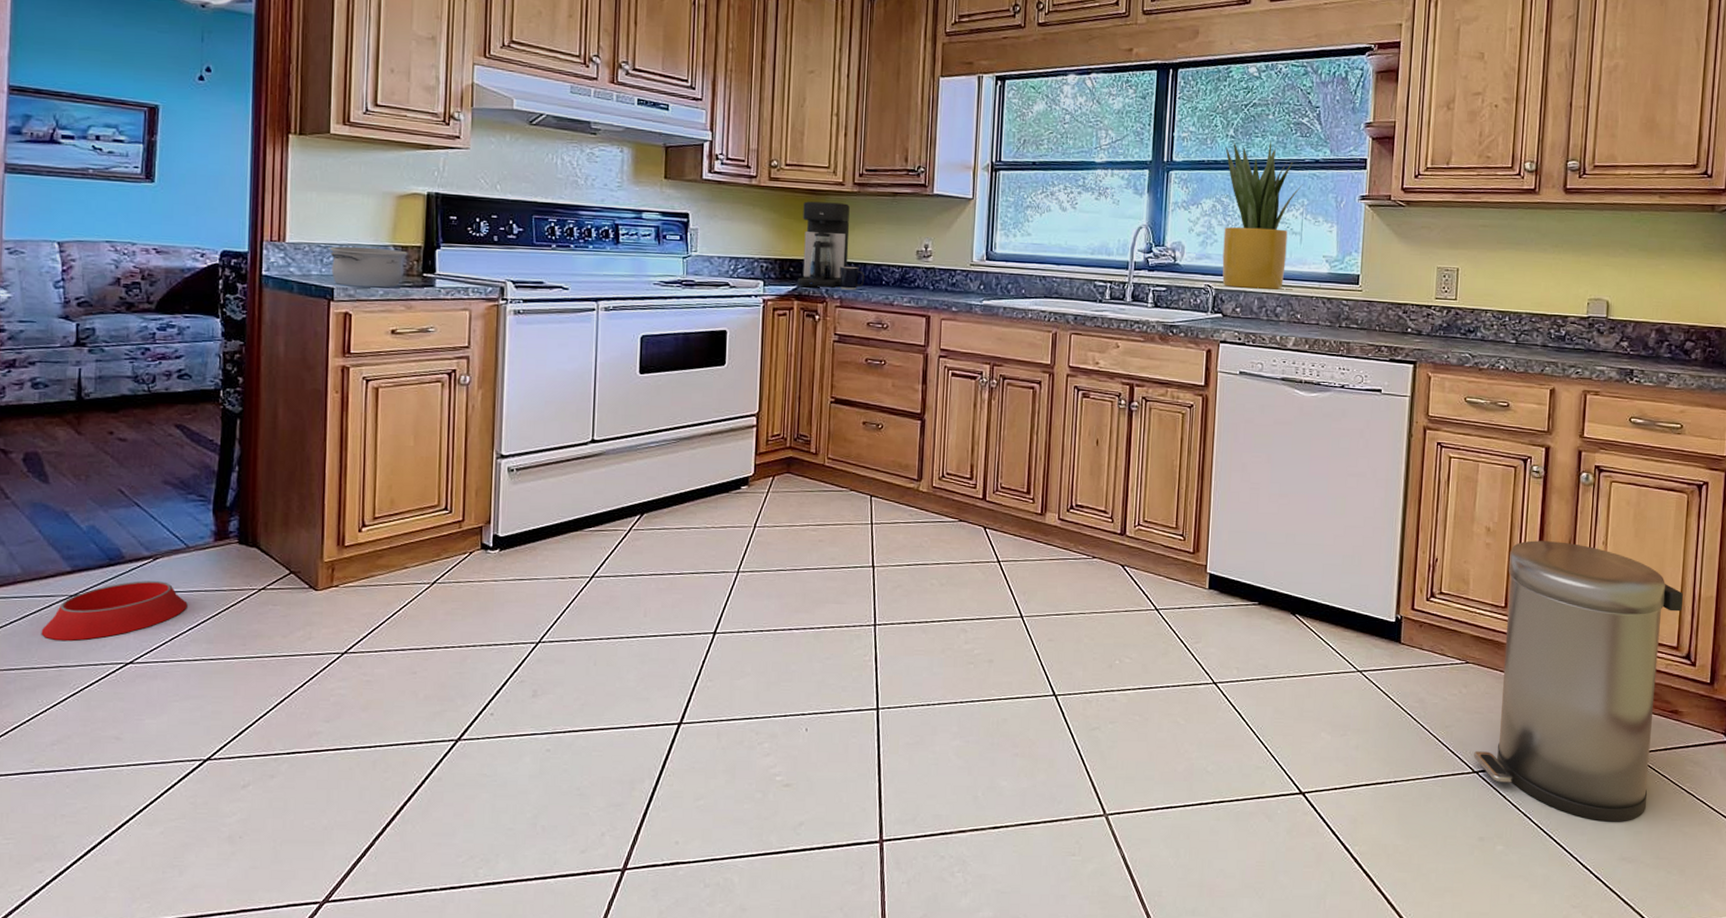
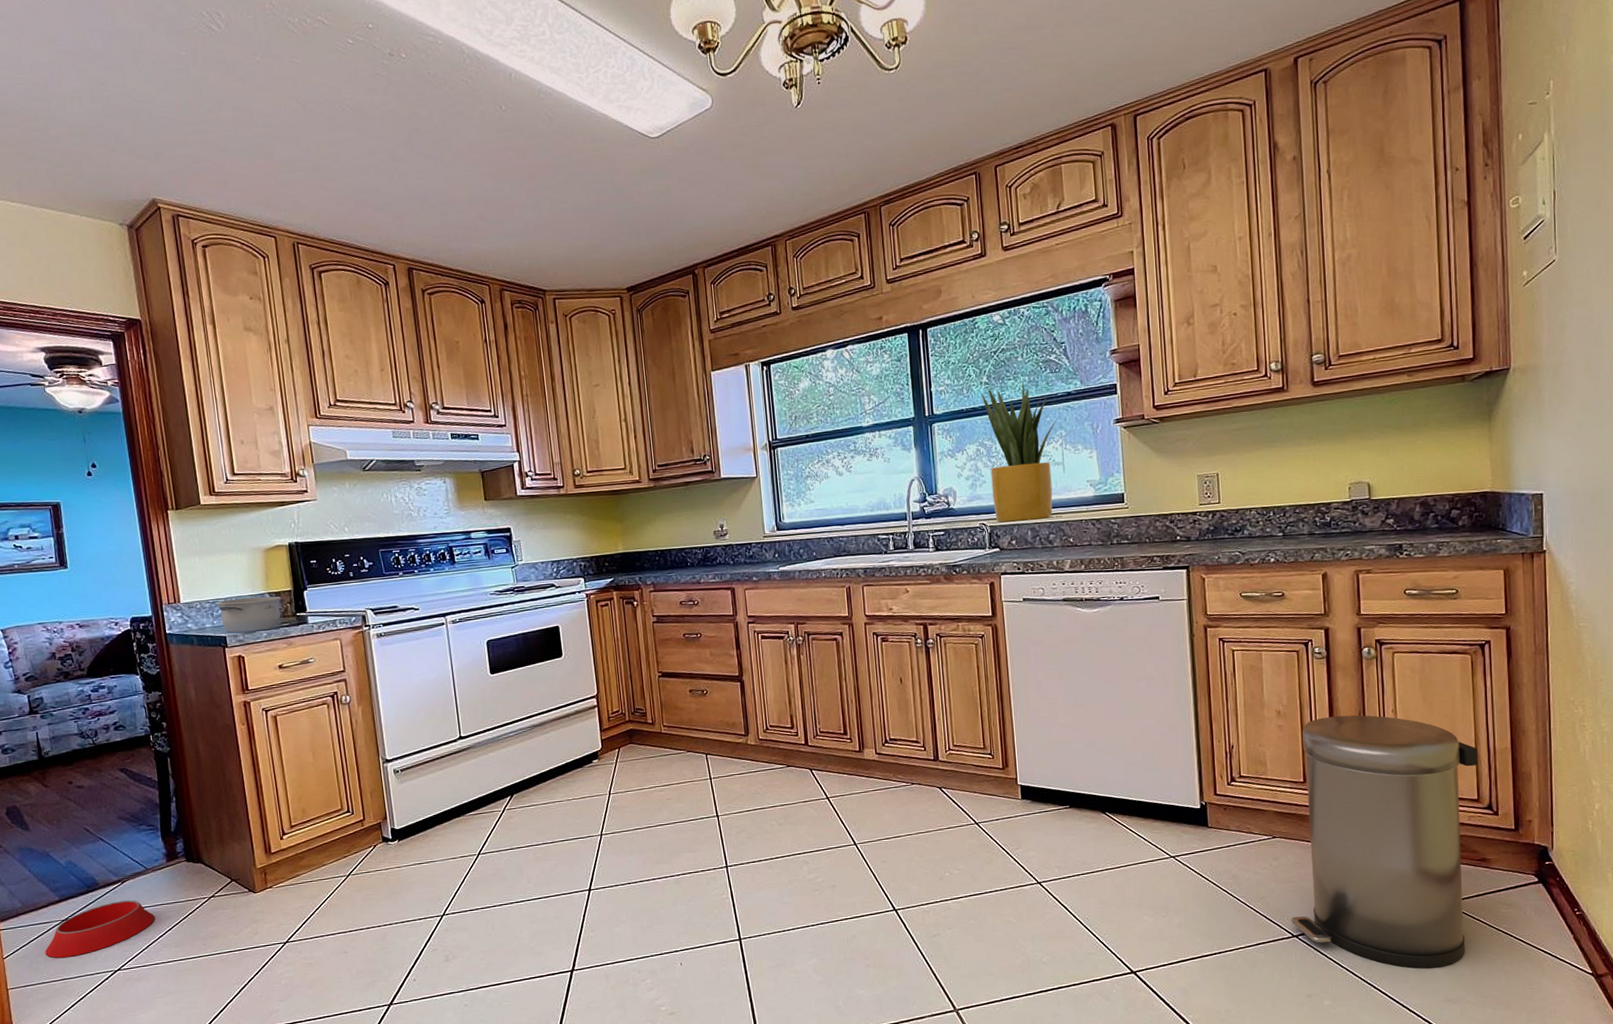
coffee maker: present [797,201,850,289] -> none [608,498,655,579]
mug: present [839,266,865,290] -> none [648,554,672,576]

